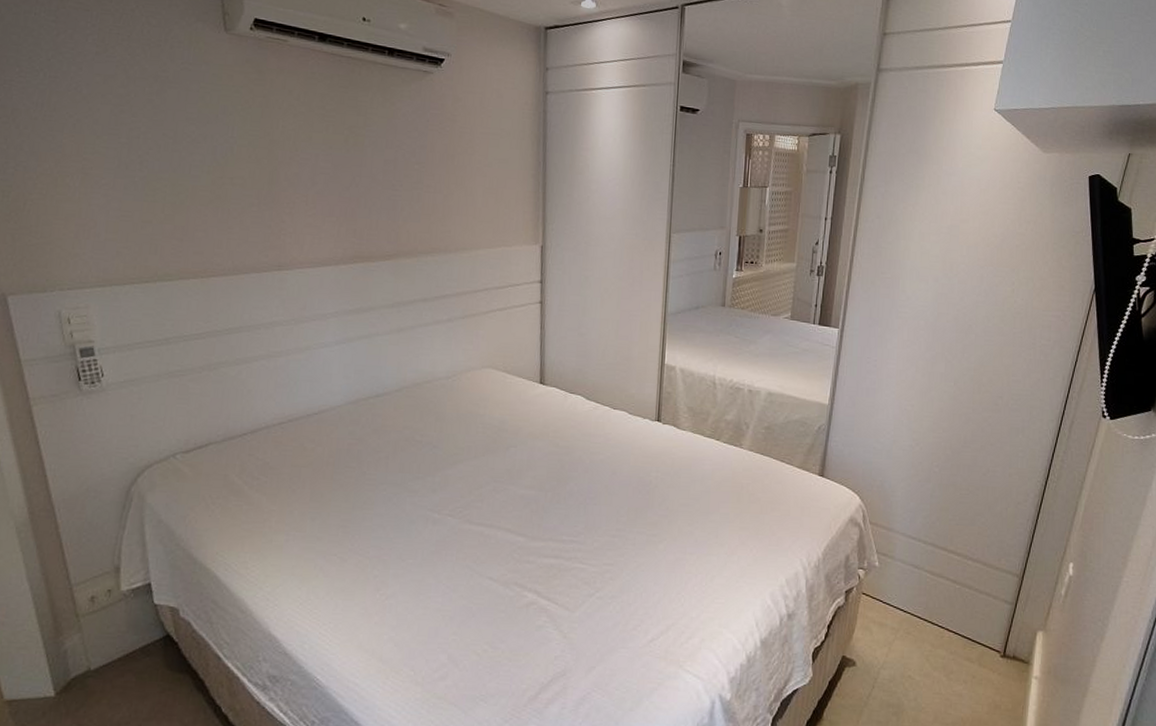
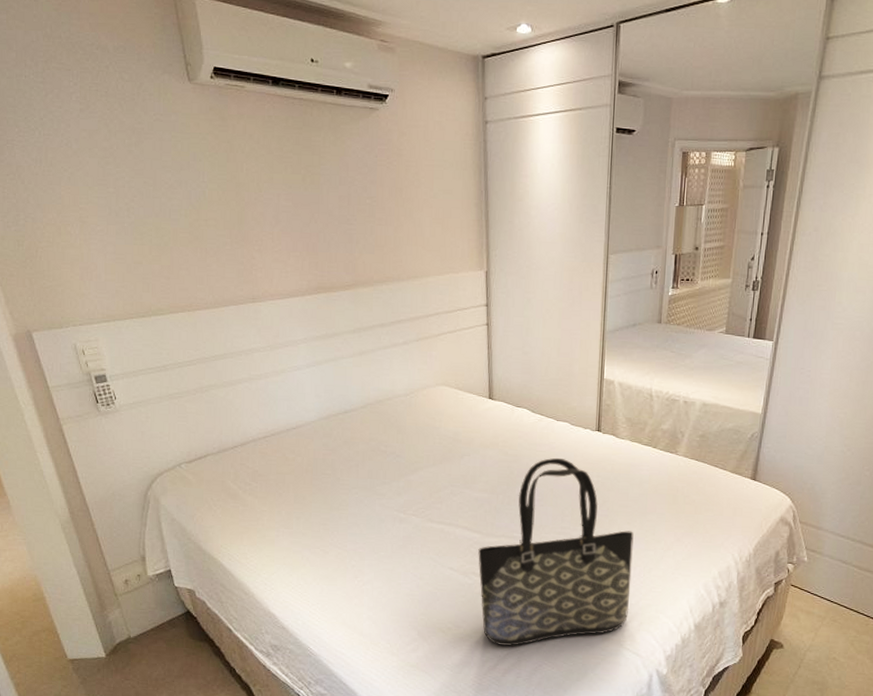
tote bag: none [521,450,695,670] -> present [478,457,634,646]

